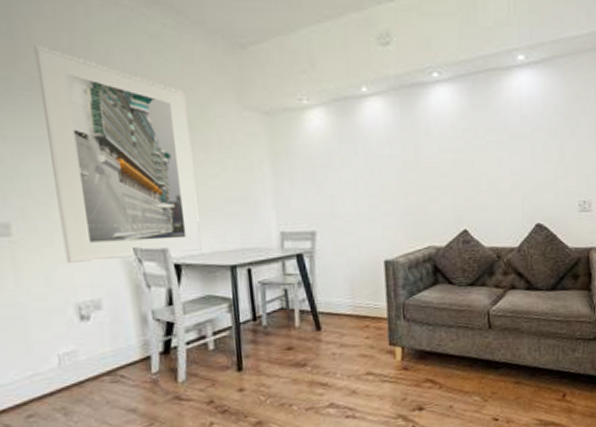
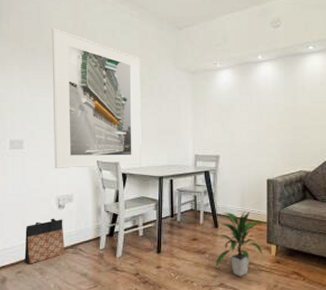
bag: none [31,335,100,404] -> present [24,218,66,264]
indoor plant: none [321,304,387,392] -> present [215,210,266,277]

